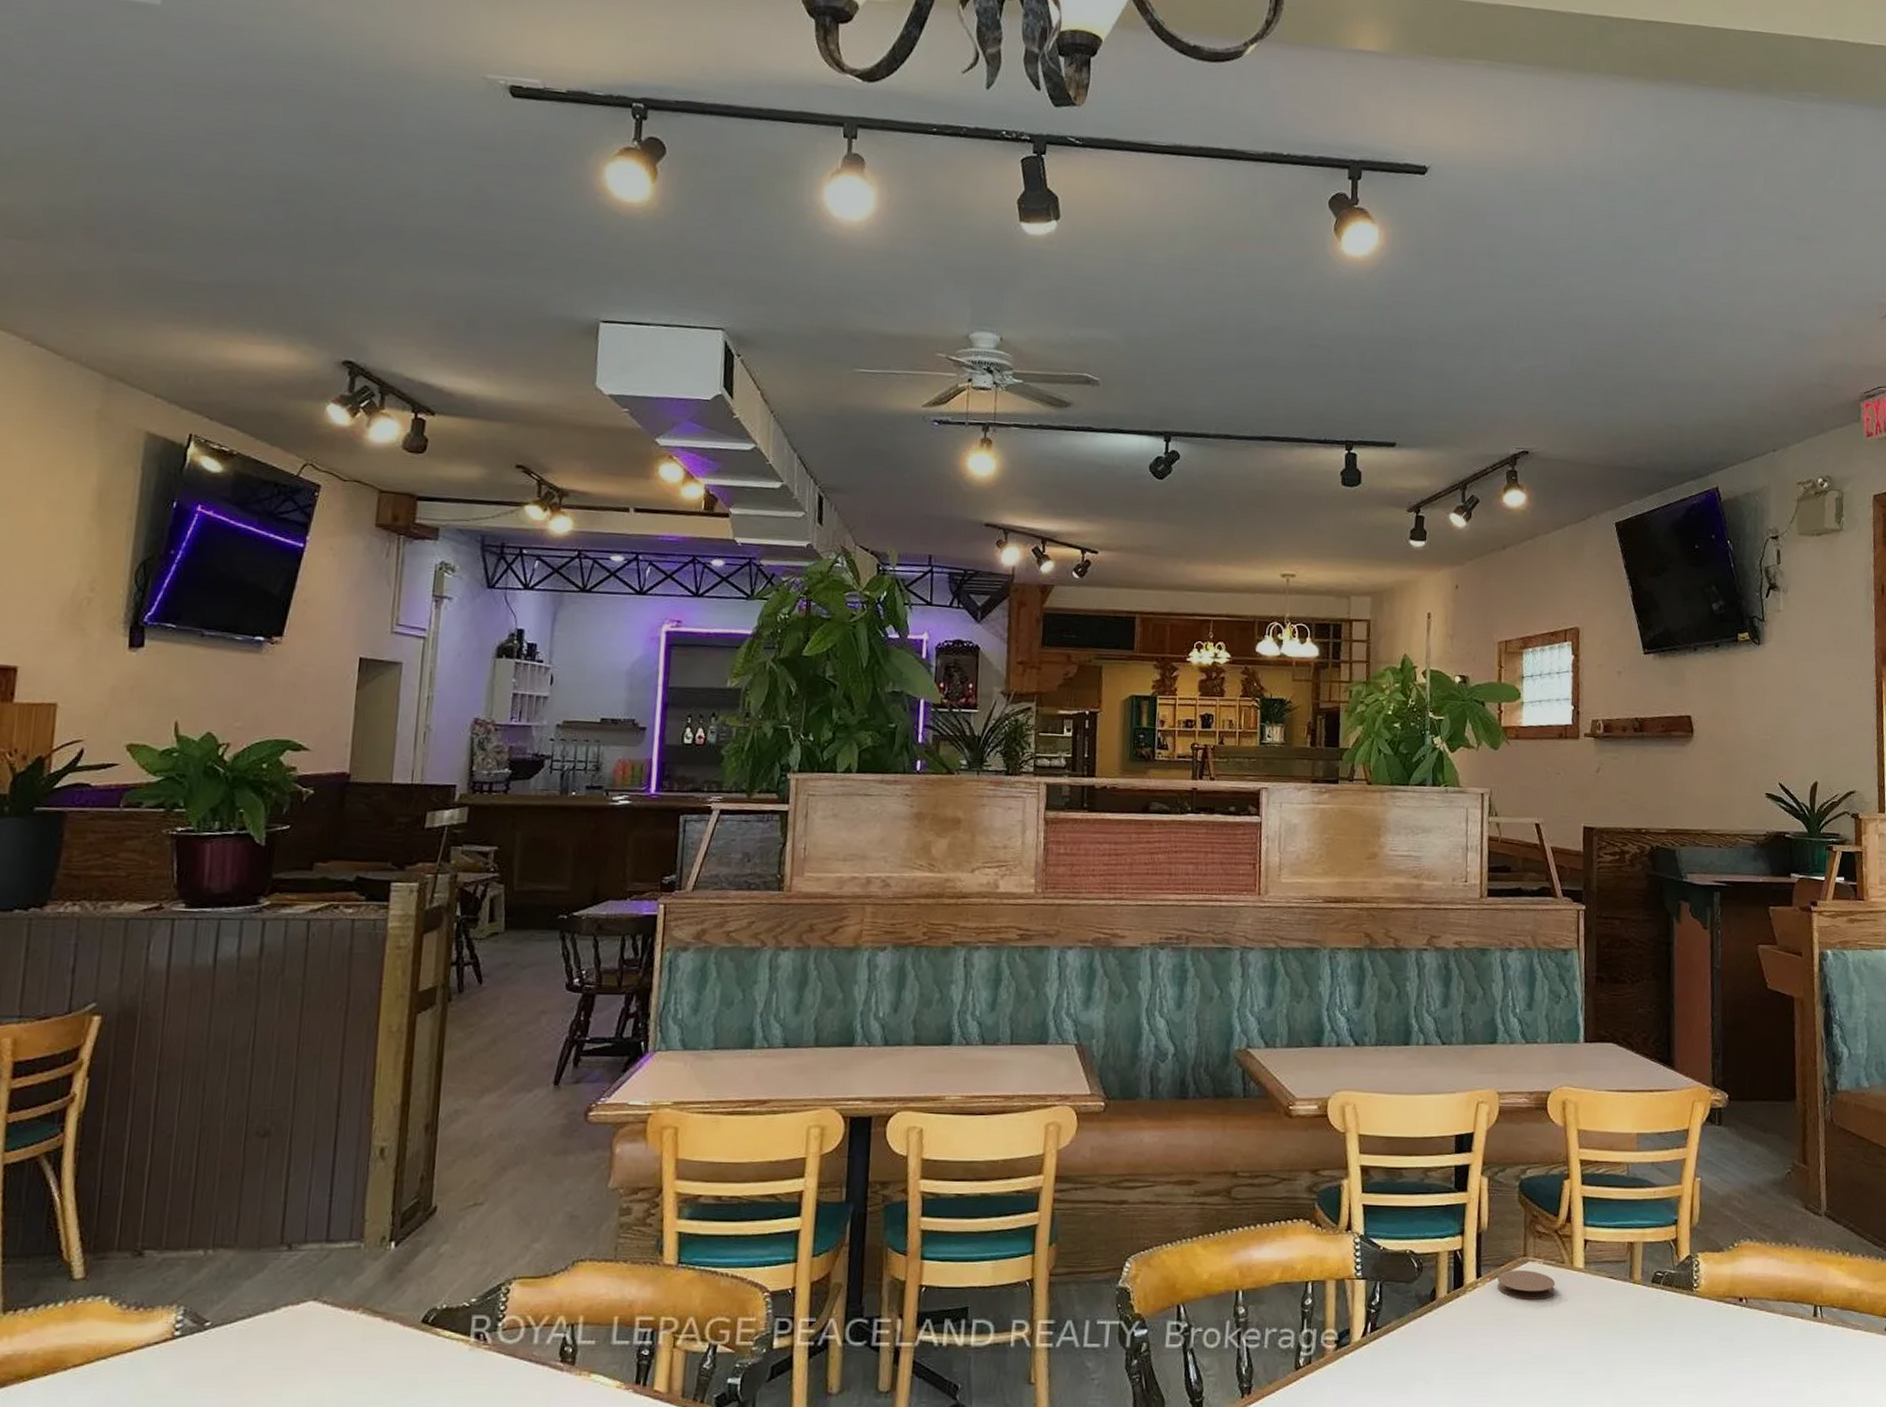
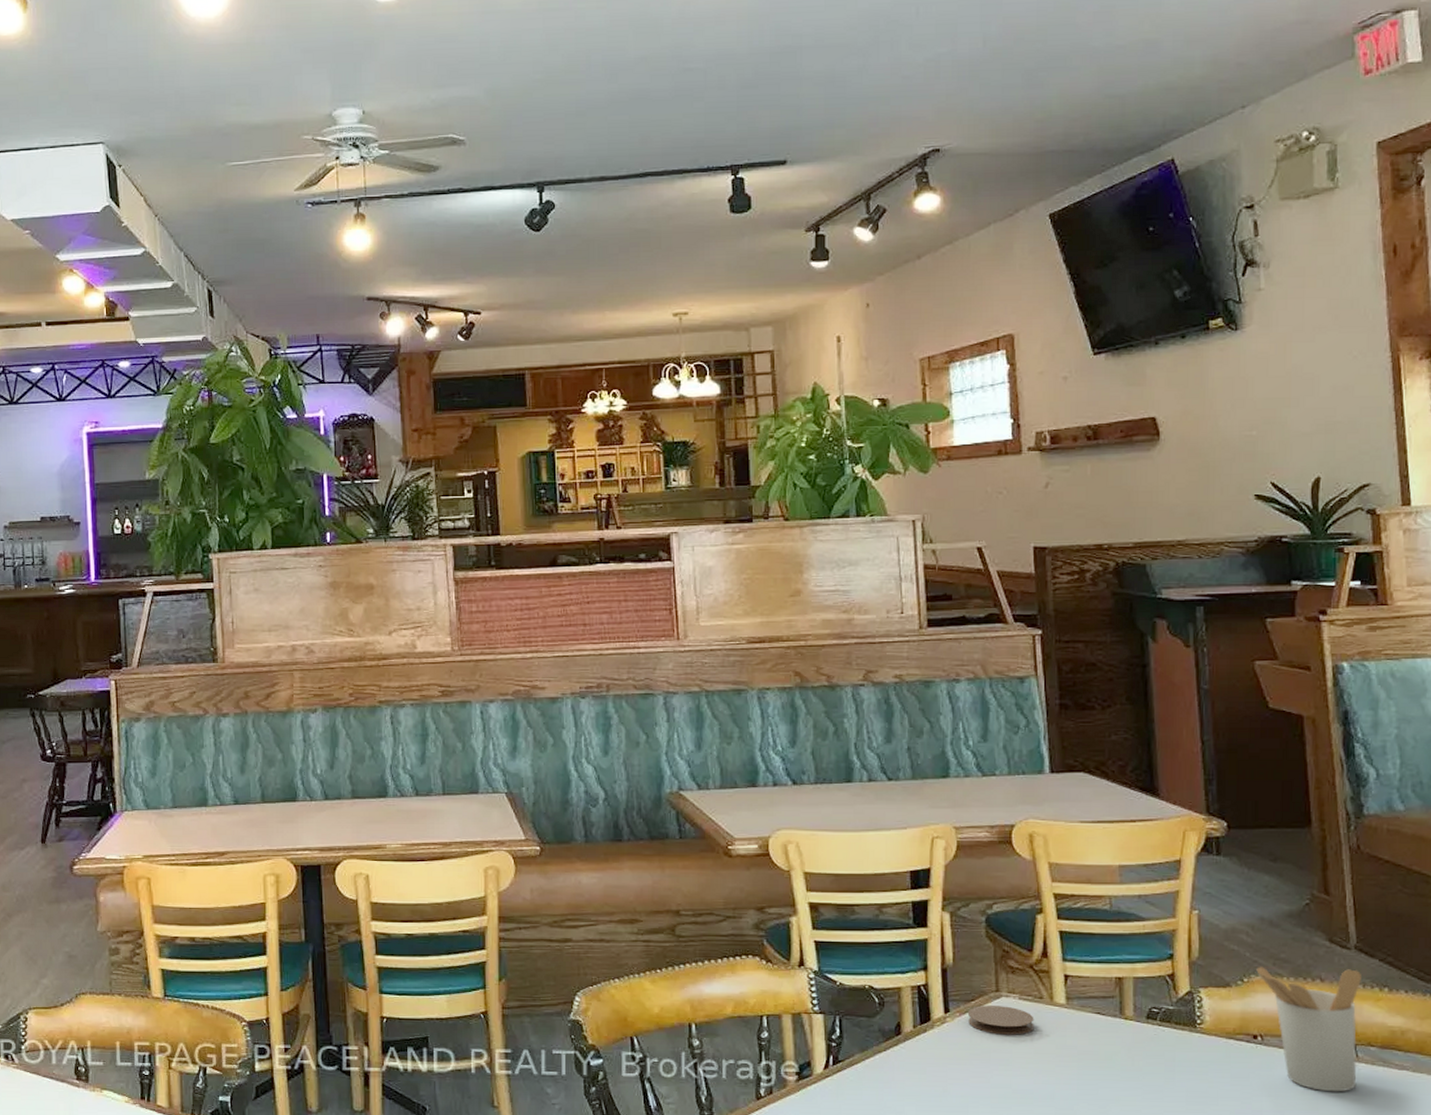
utensil holder: none [1745,1232,1830,1352] -> present [1256,967,1363,1092]

